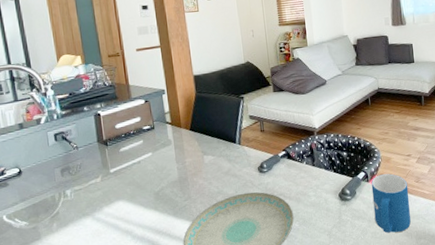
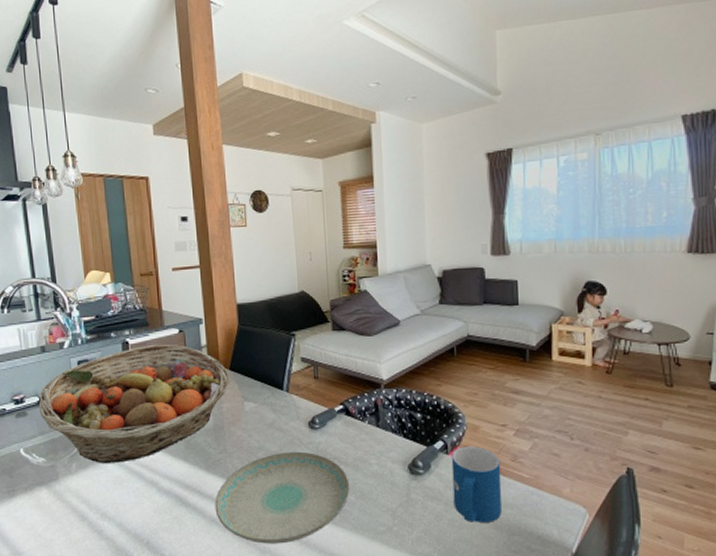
fruit basket: none [19,113,191,221] -> present [39,344,230,463]

